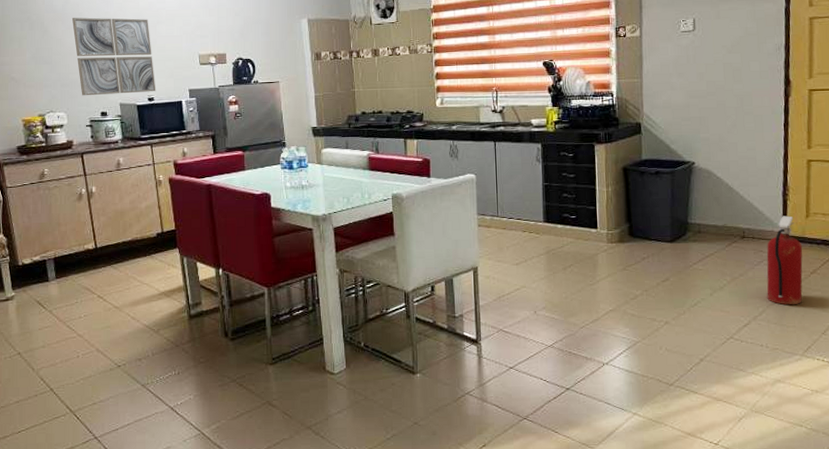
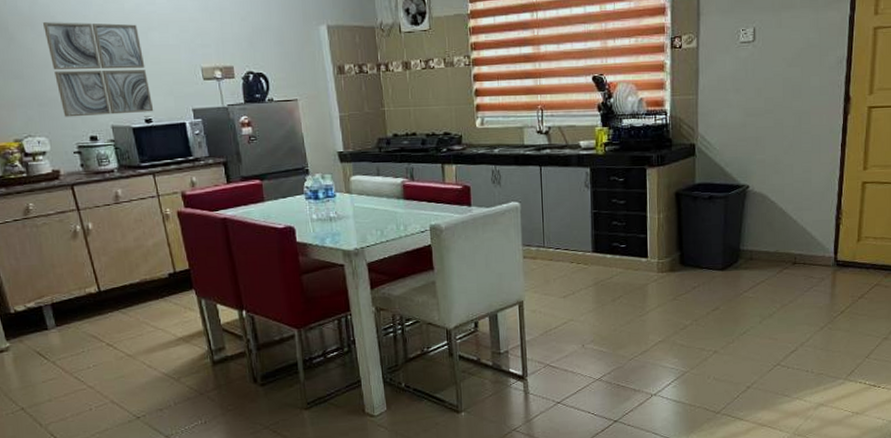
fire extinguisher: present [766,215,803,306] -> none [815,240,852,331]

